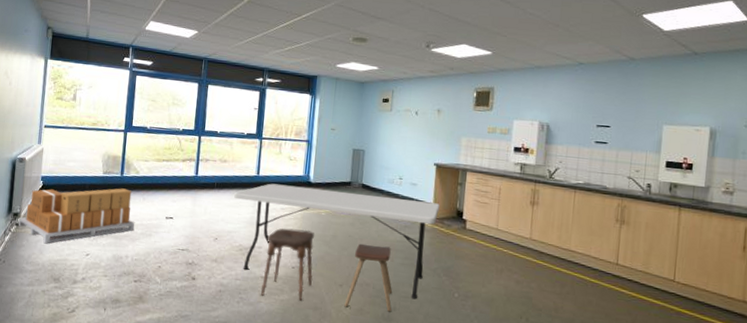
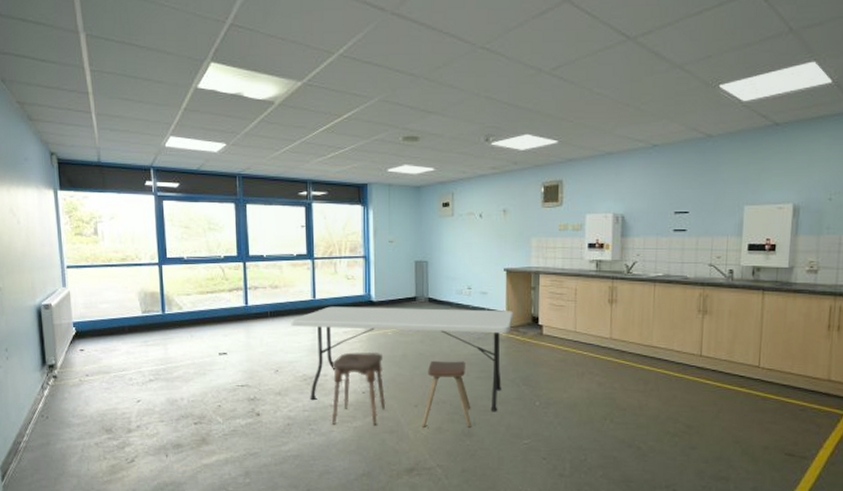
cardboard boxes: present [18,188,135,244] -> none [56,327,186,394]

